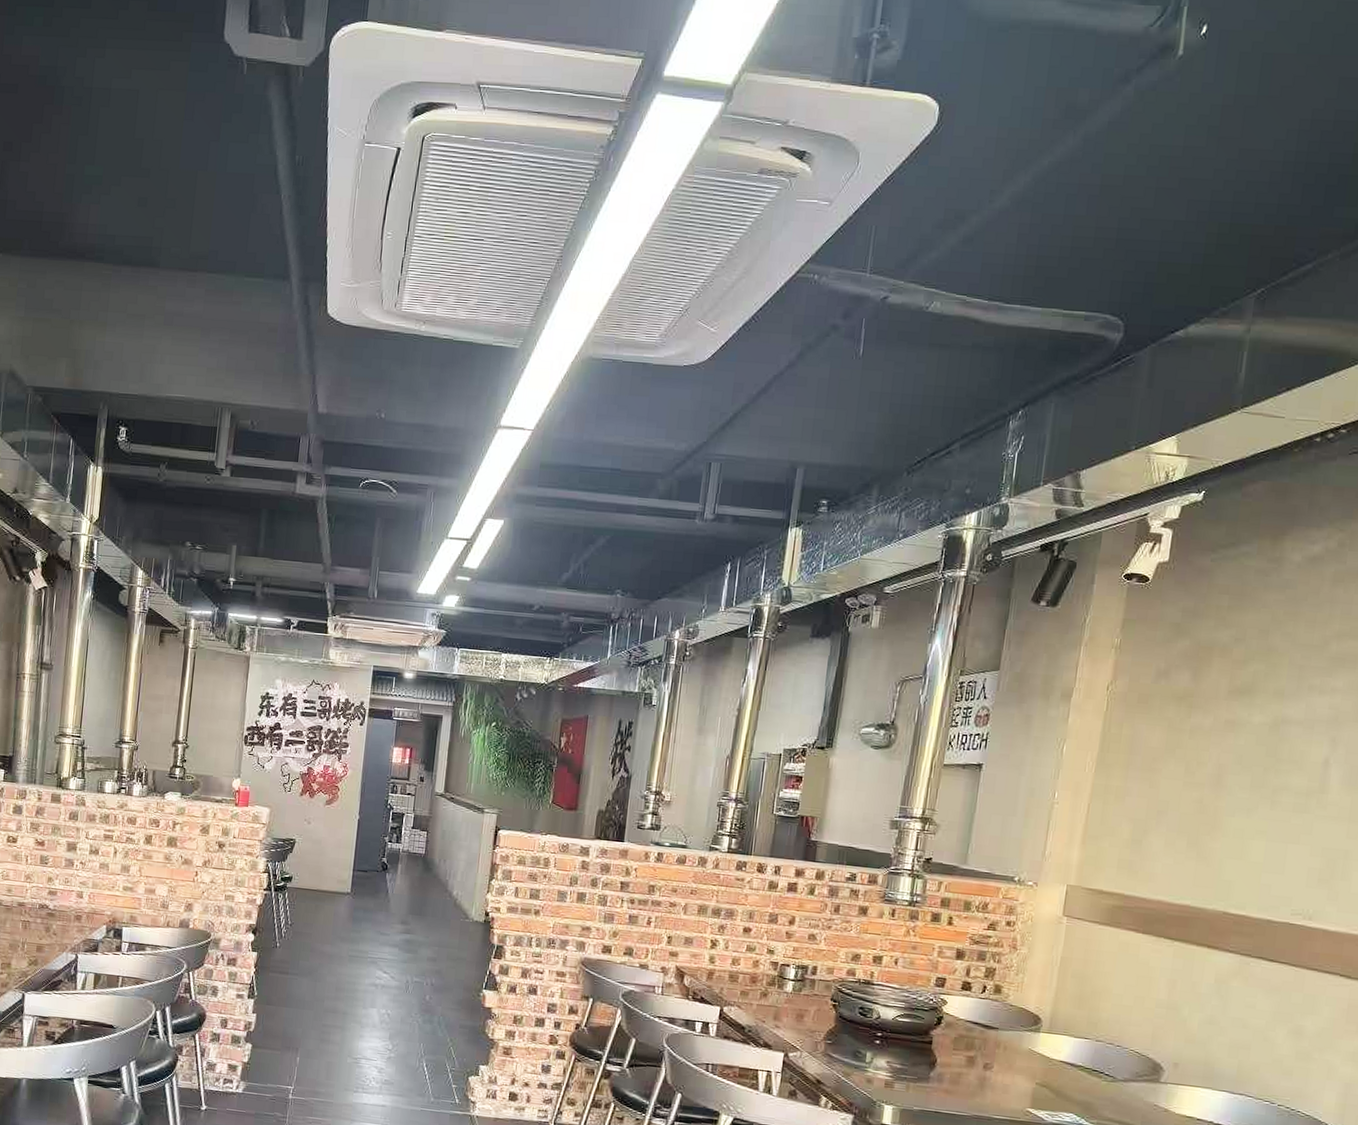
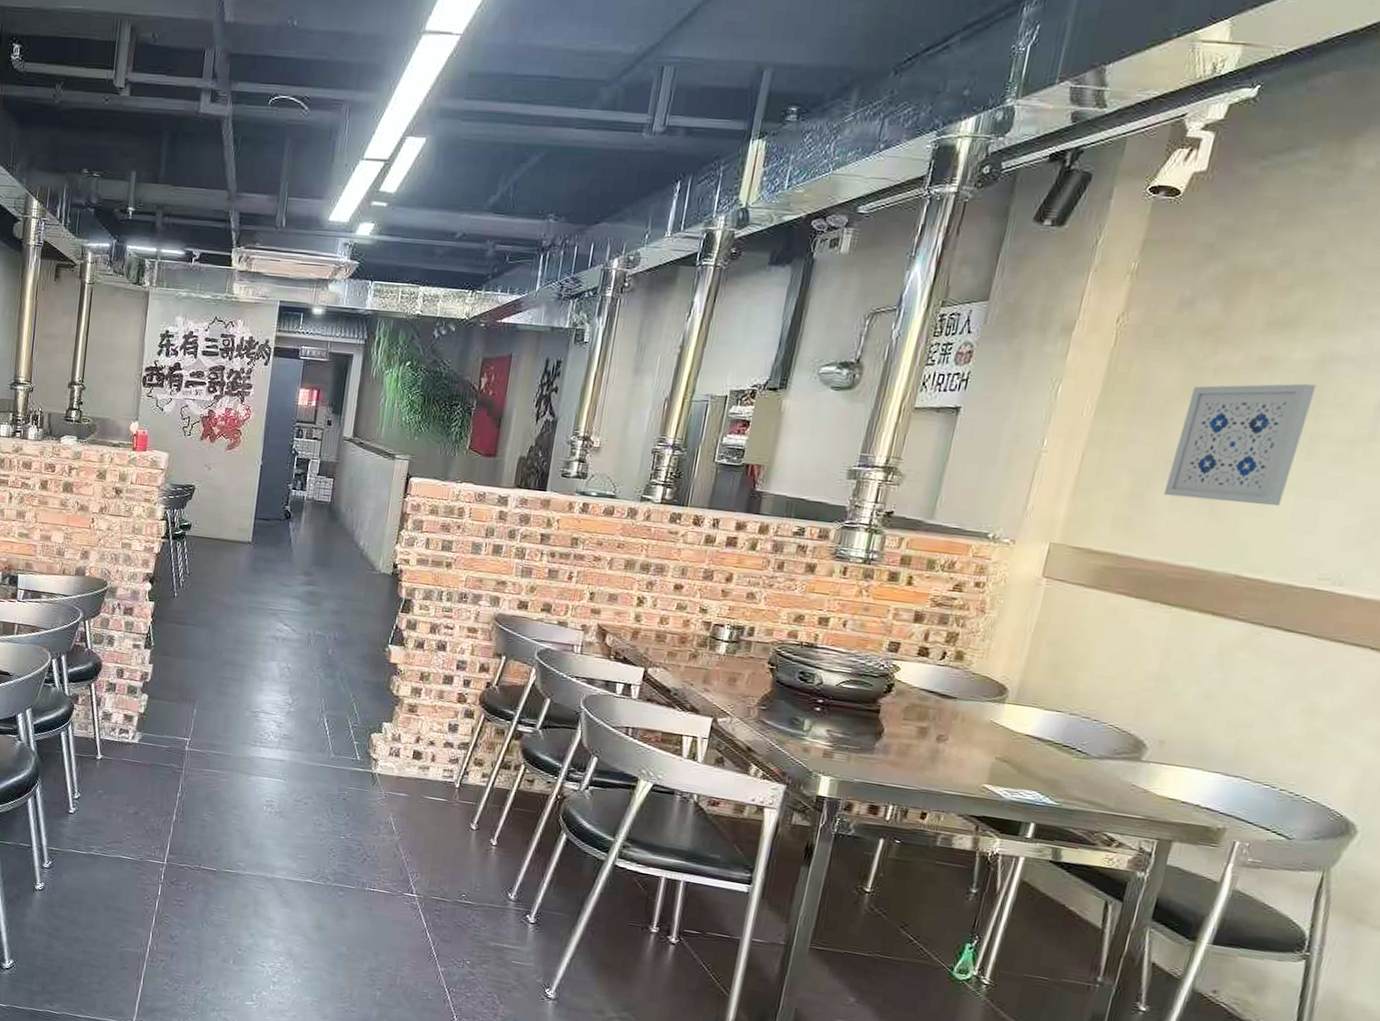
wall art: none [1158,743,1274,850] -> present [1163,383,1317,506]

